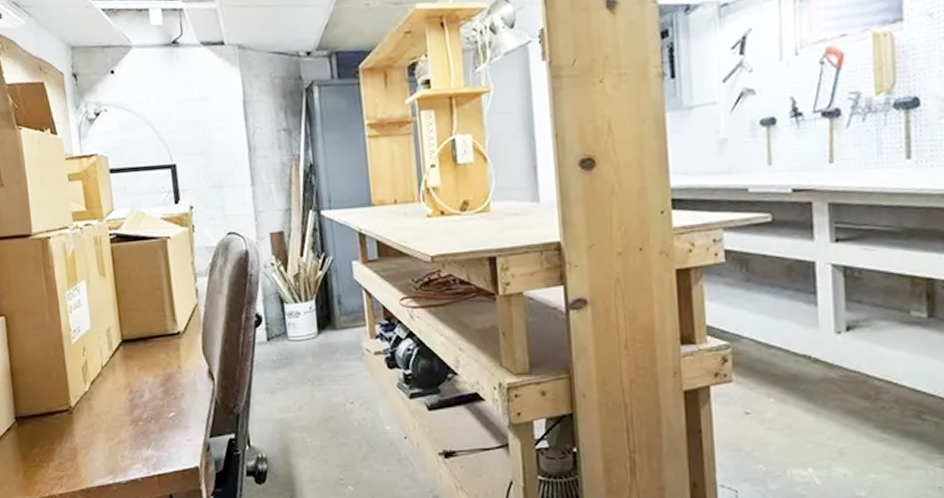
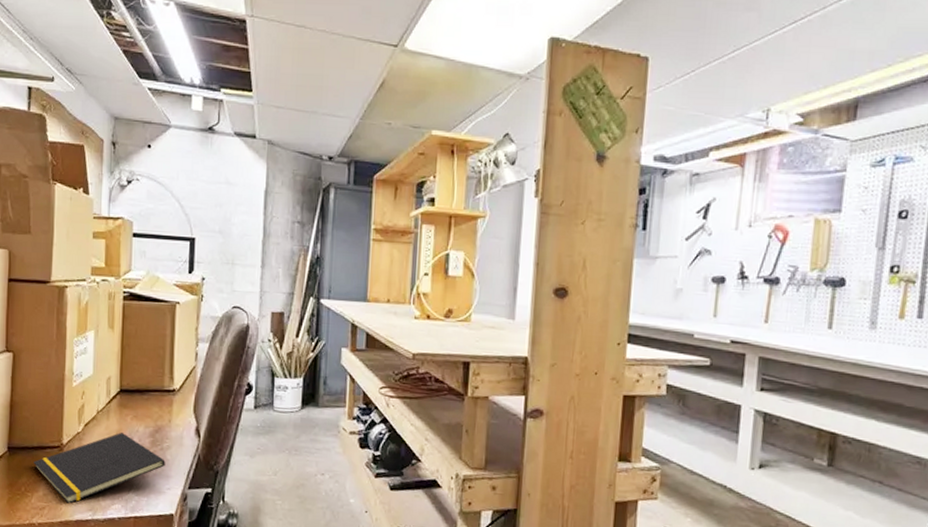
notepad: none [44,386,182,469] -> present [33,433,165,504]

